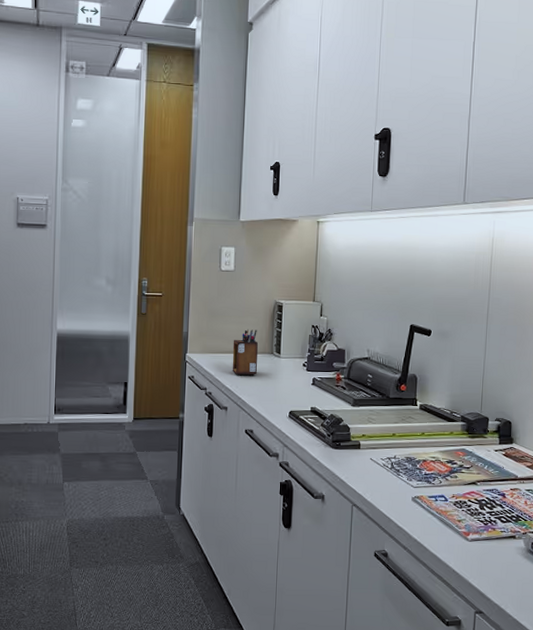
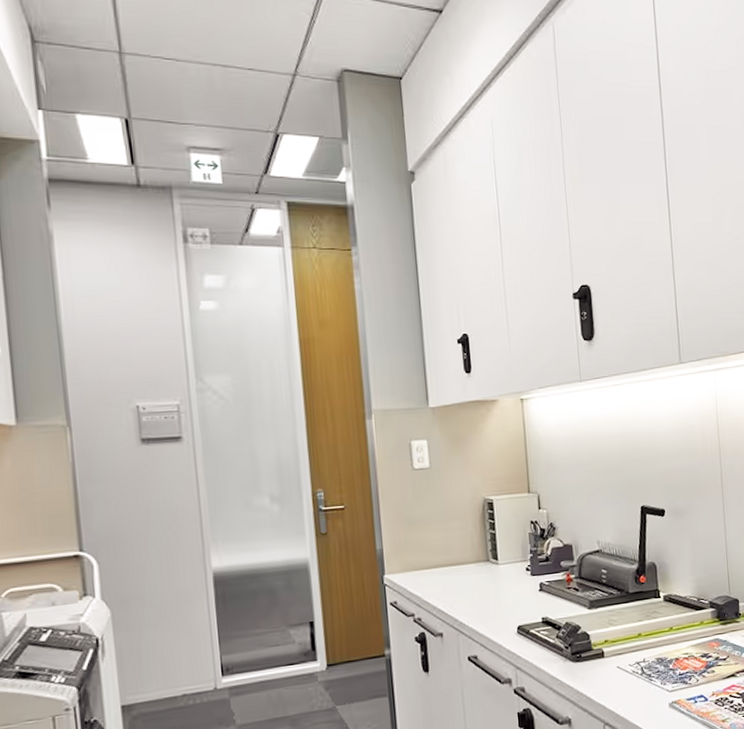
desk organizer: present [232,329,258,375] -> none [439,535,473,592]

